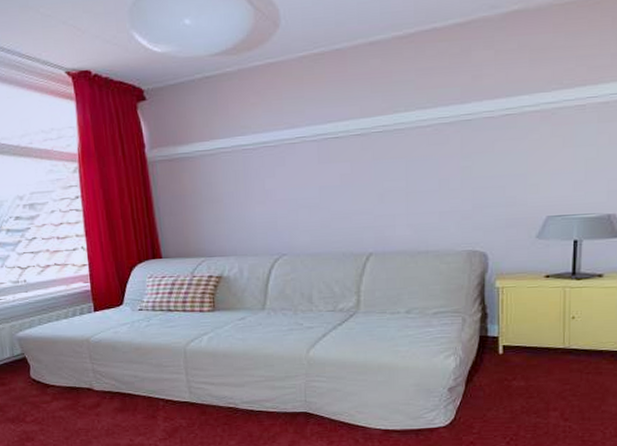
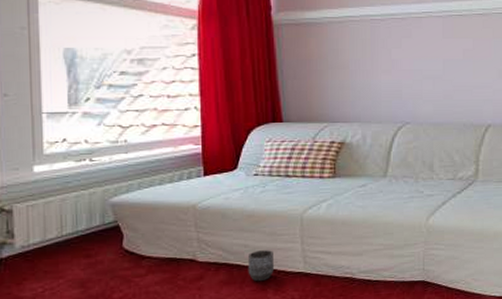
planter: none [137,380,162,410] -> present [247,250,274,282]

